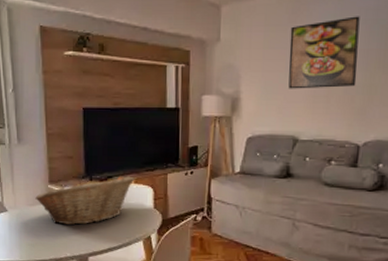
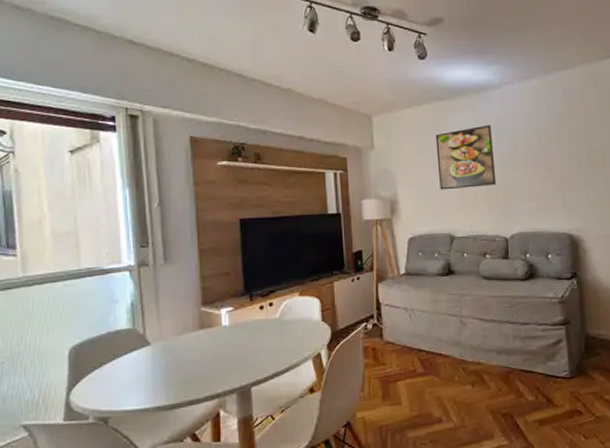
fruit basket: present [35,176,135,225] -> none [185,288,300,353]

